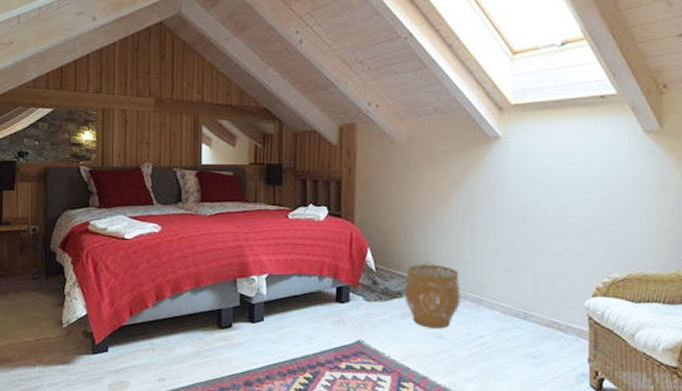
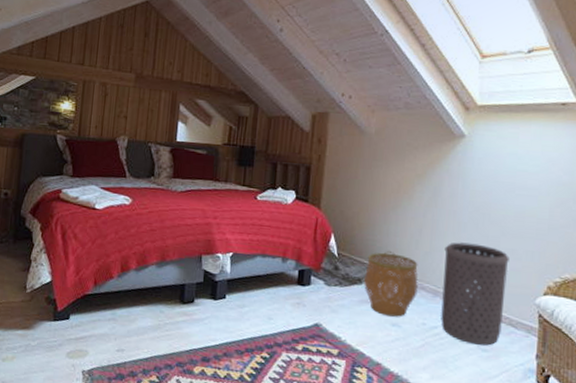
laundry basket: none [485,248,554,352] -> present [441,242,509,346]

